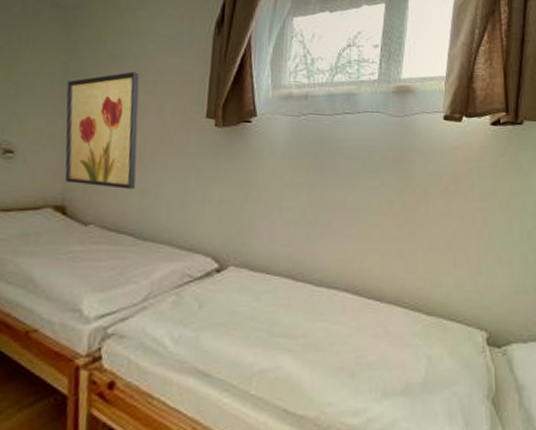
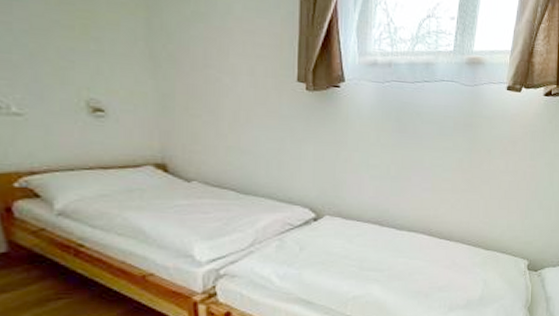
wall art: present [65,72,140,190] -> none [152,32,234,149]

